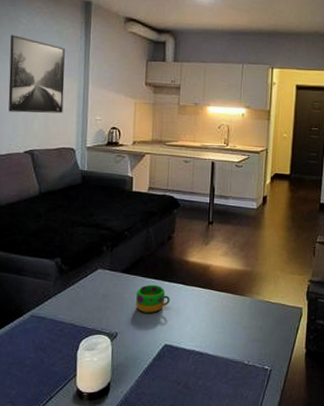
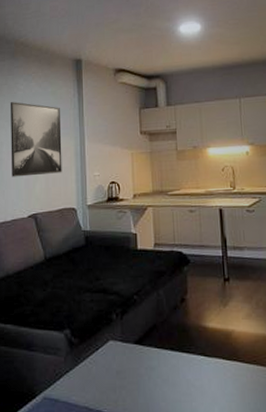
mug: present [136,284,170,314] -> none [153,357,191,394]

